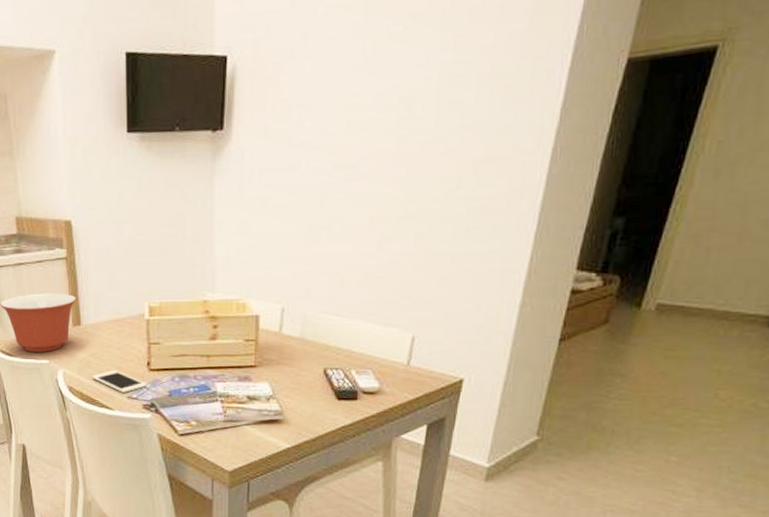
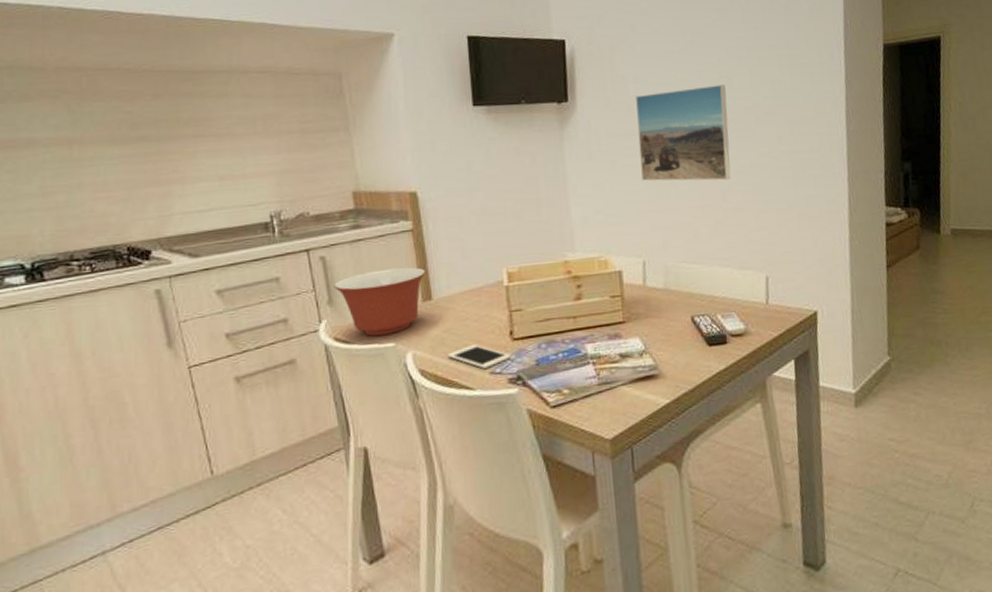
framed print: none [291,112,404,227] -> present [636,85,731,181]

